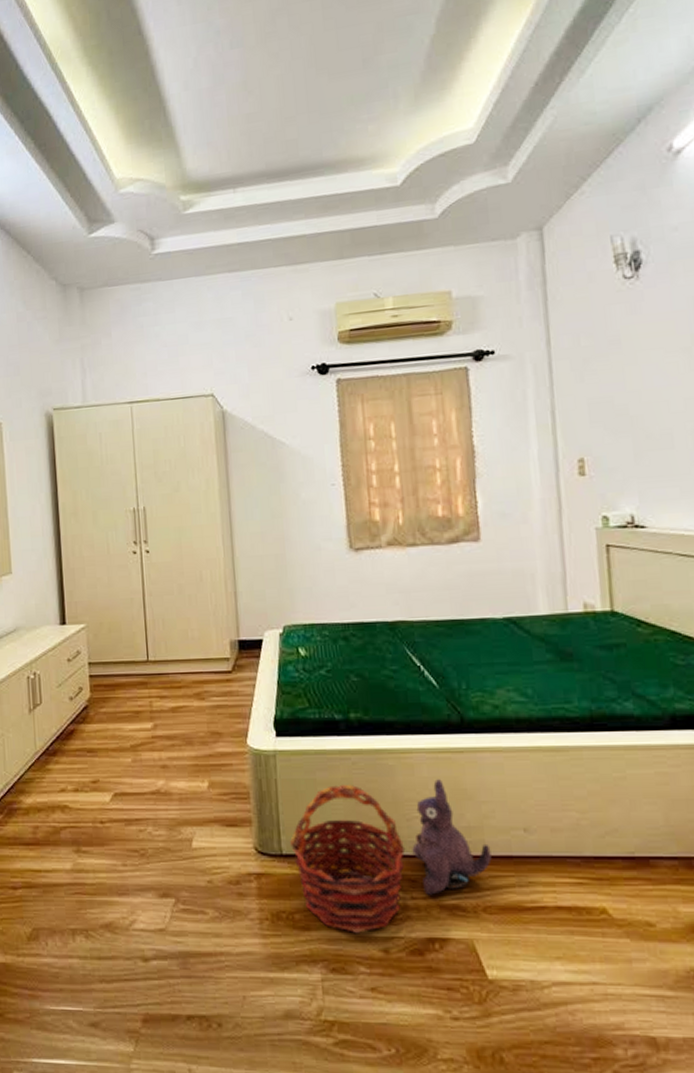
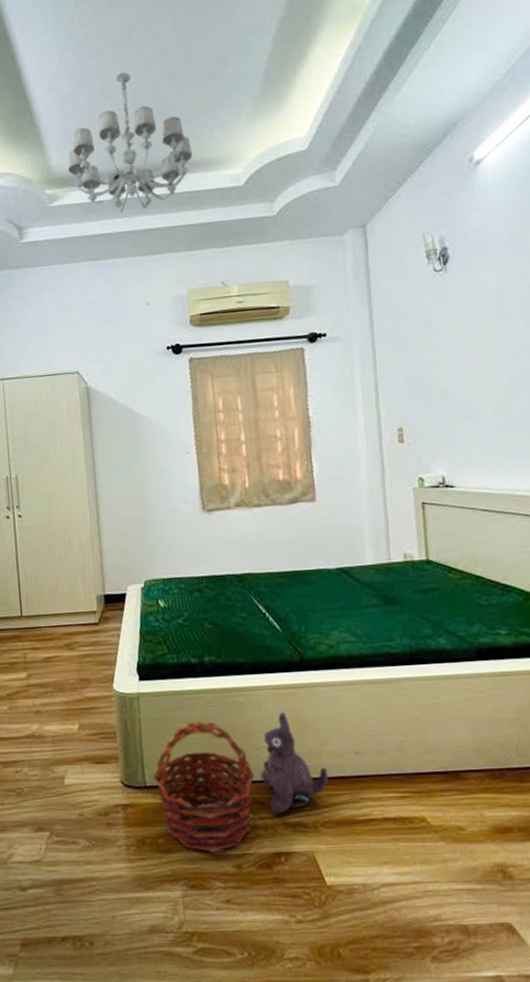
chandelier: none [204,64,344,220] -> present [68,72,193,213]

